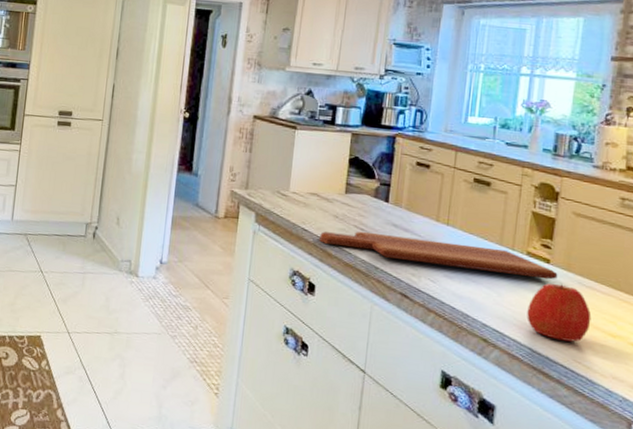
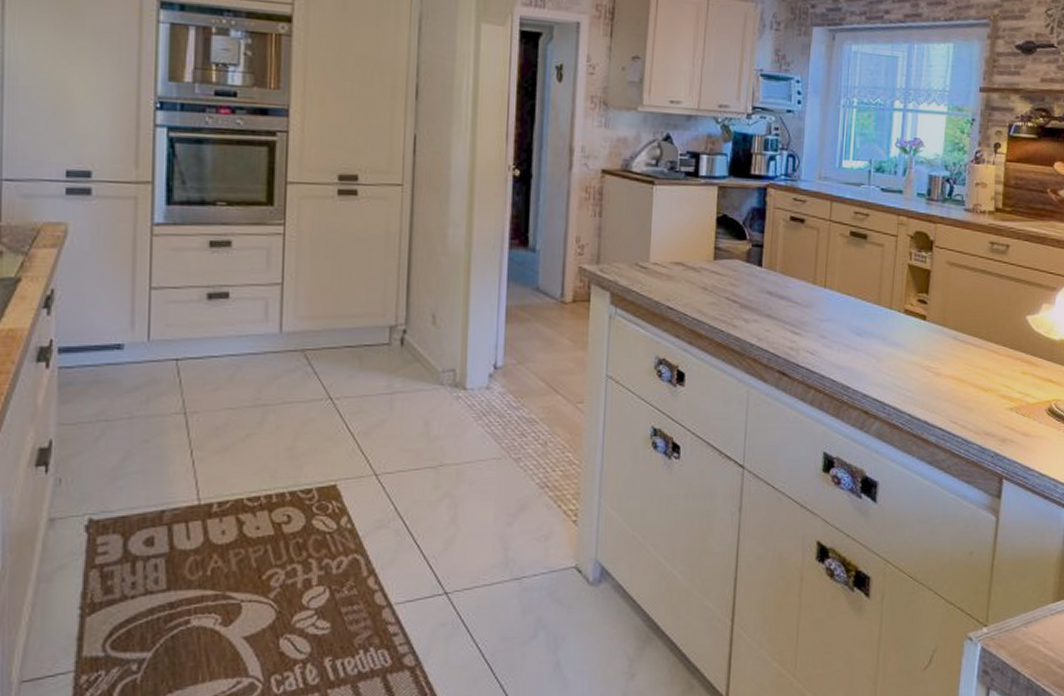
cutting board: present [319,231,558,280] -> none [687,304,934,338]
apple: present [526,283,592,342] -> none [905,341,966,402]

